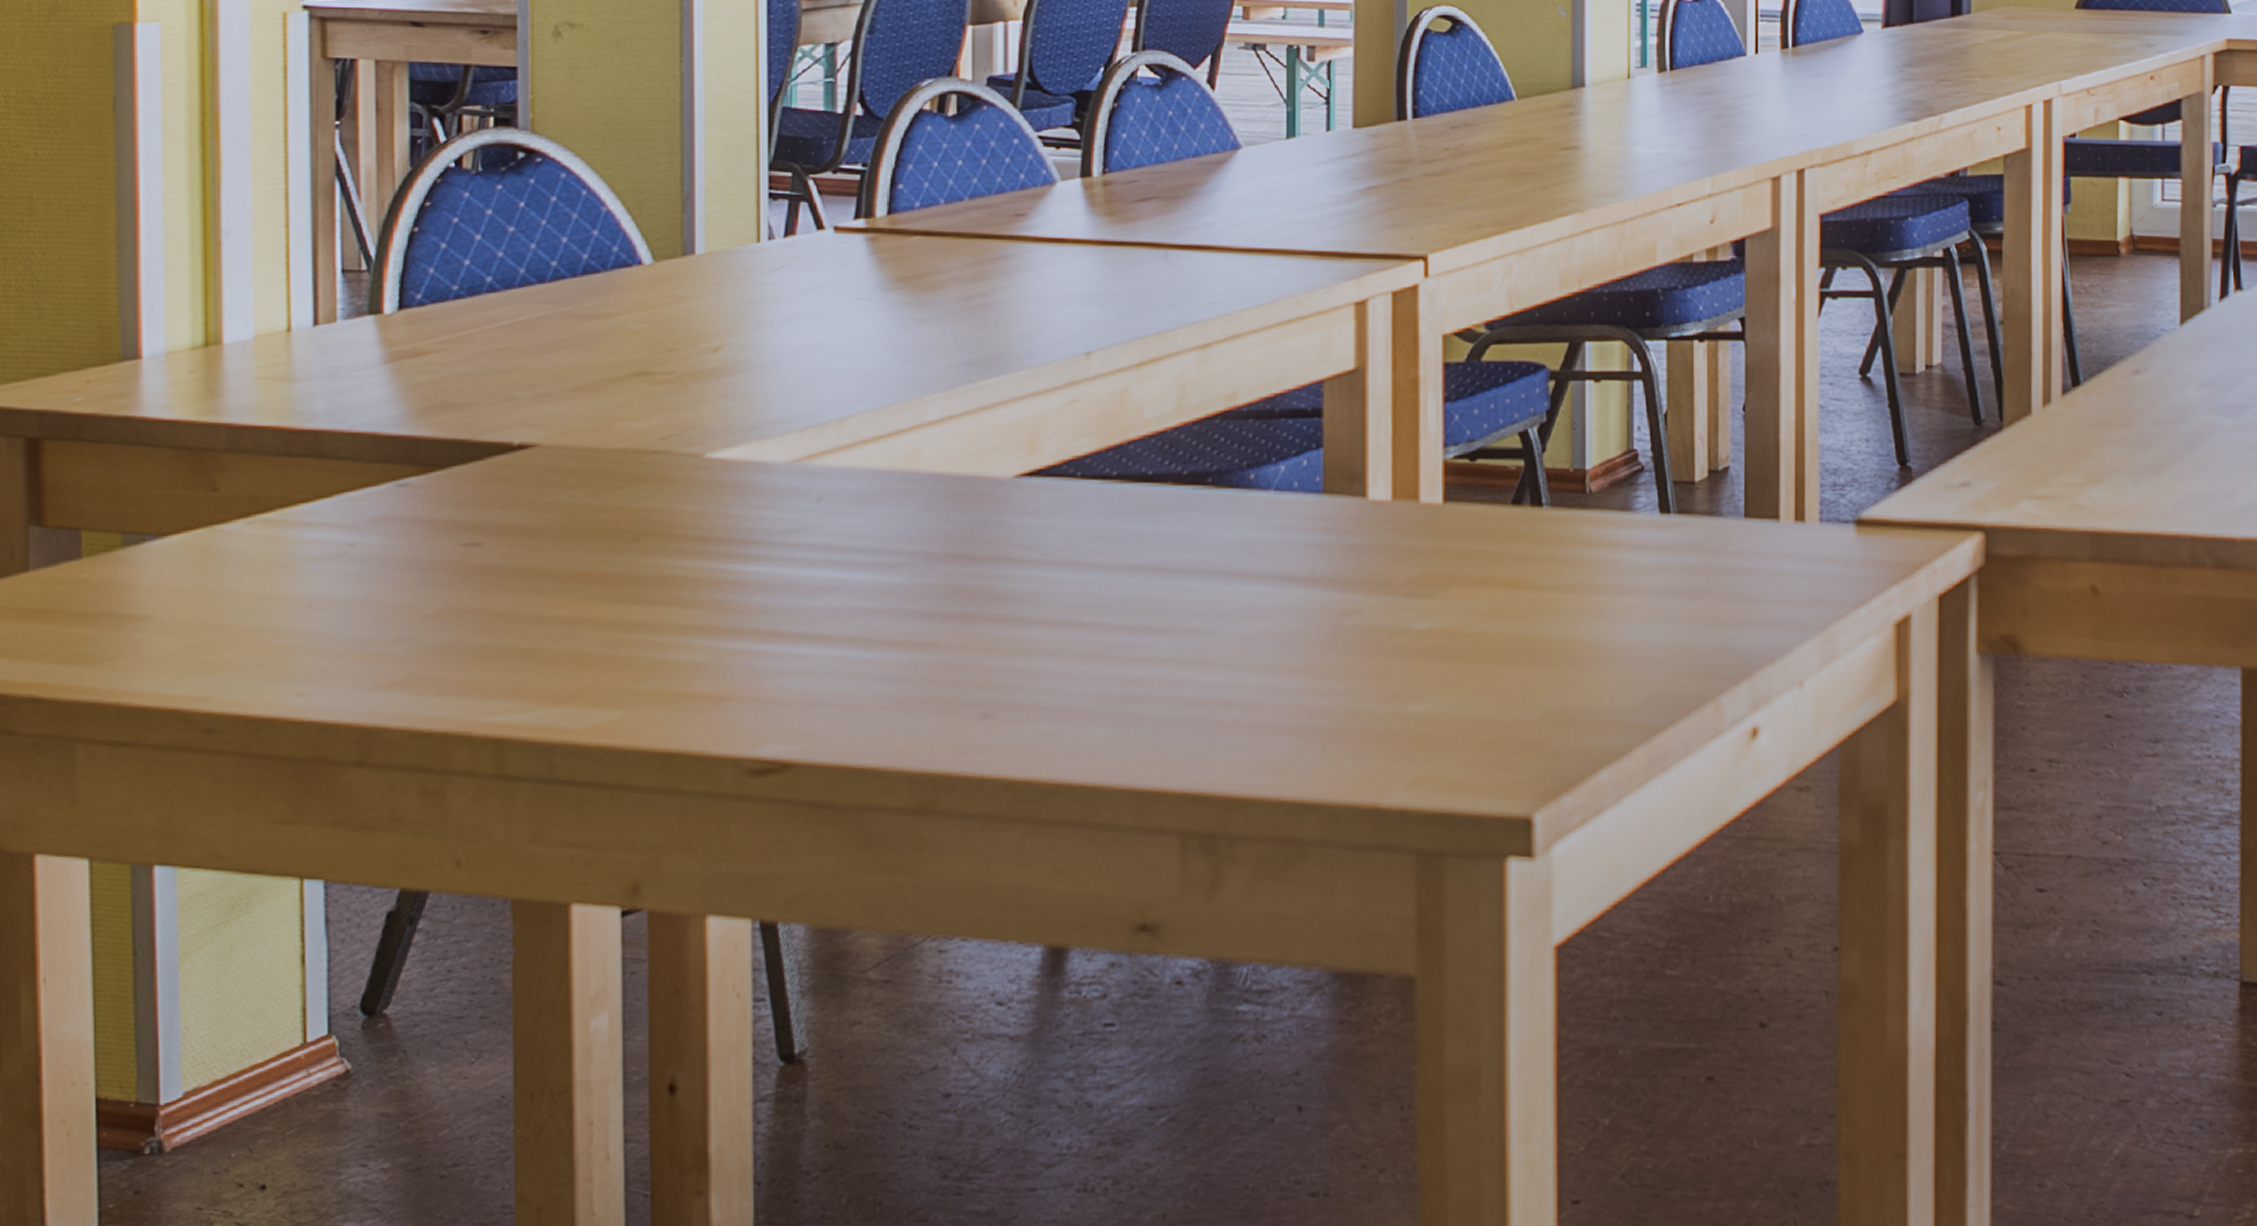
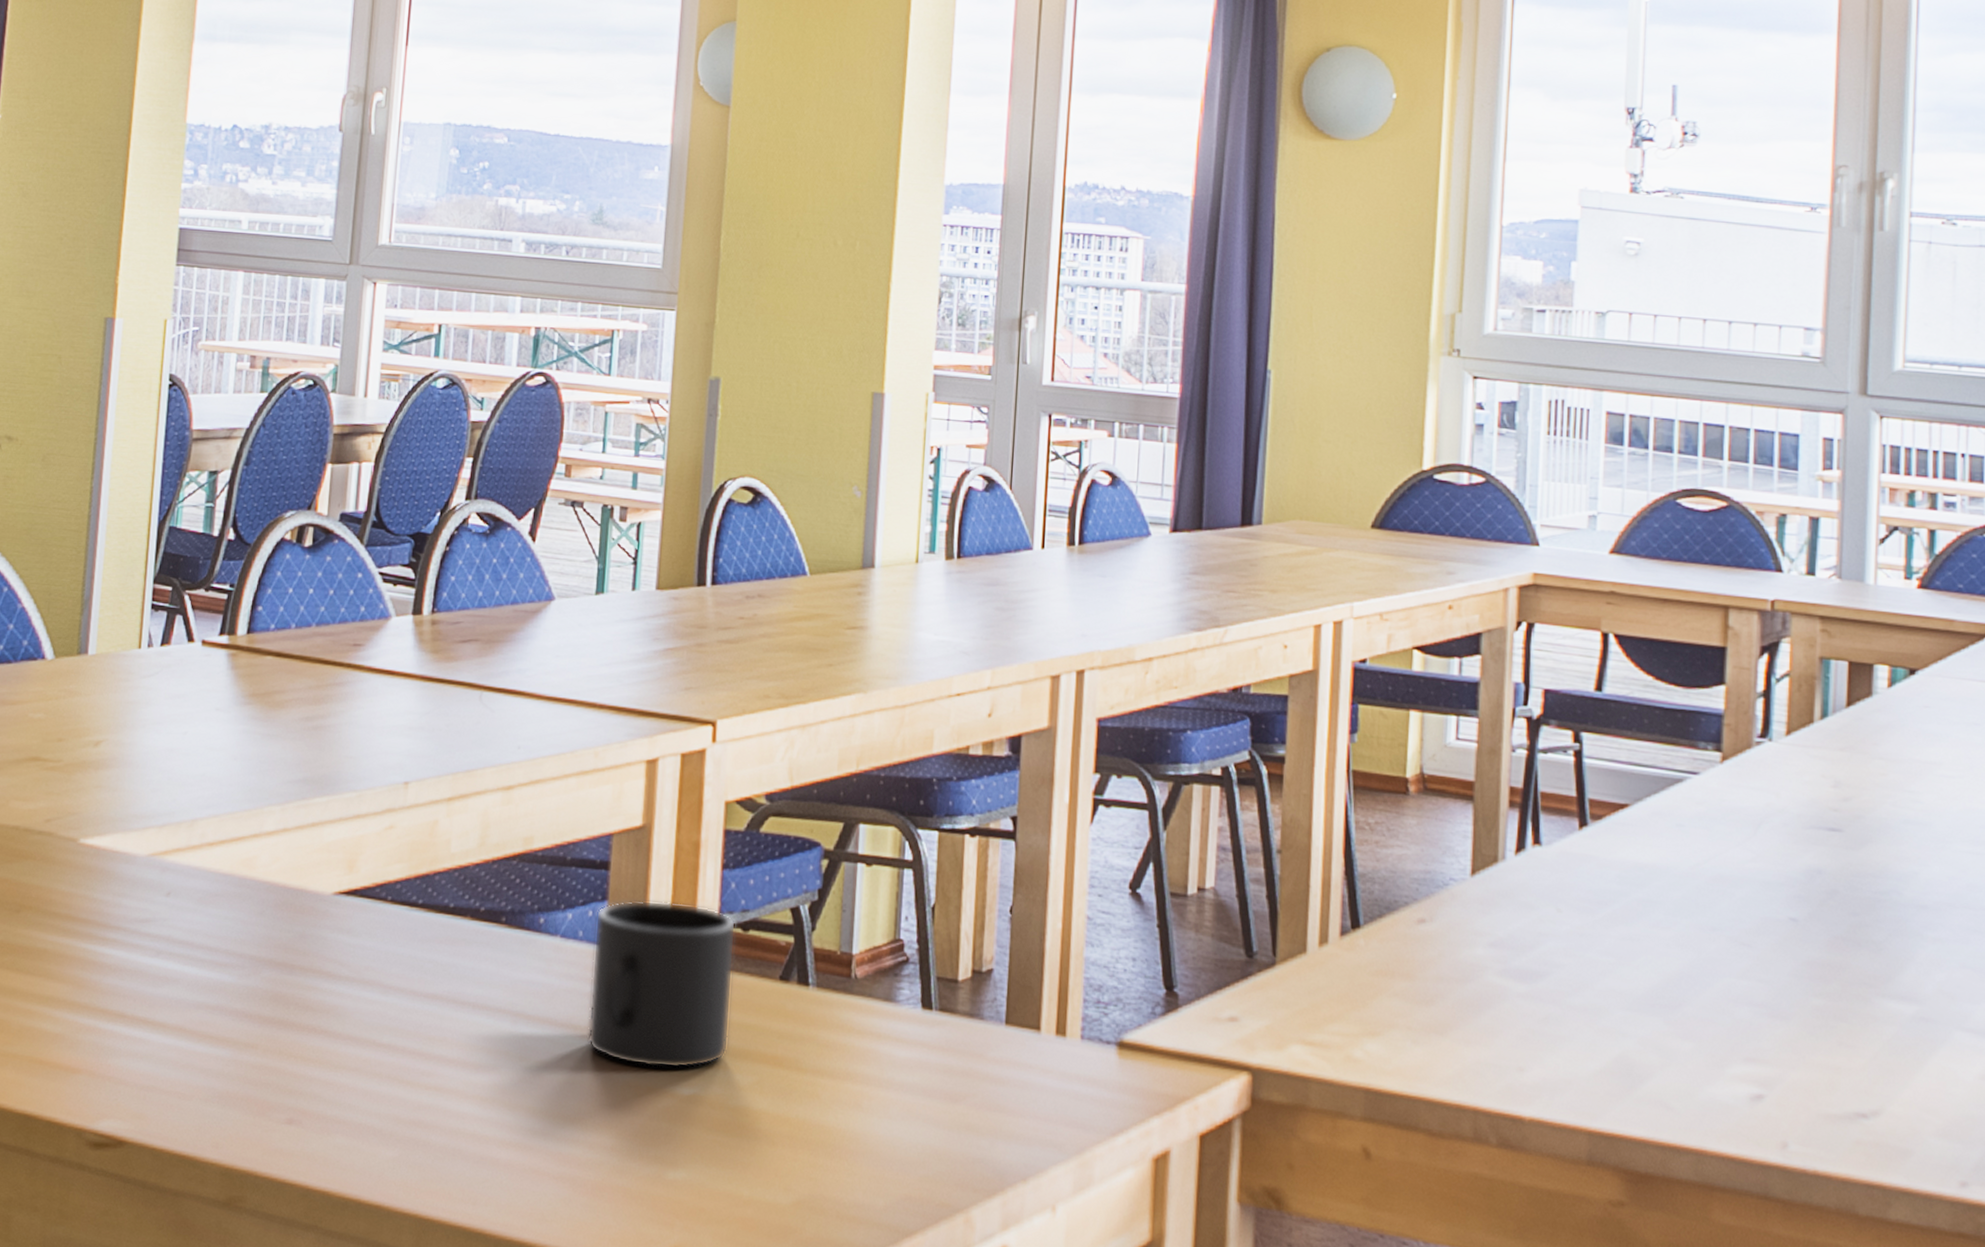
mug: none [1311,440,1463,608] -> present [587,900,736,1069]

